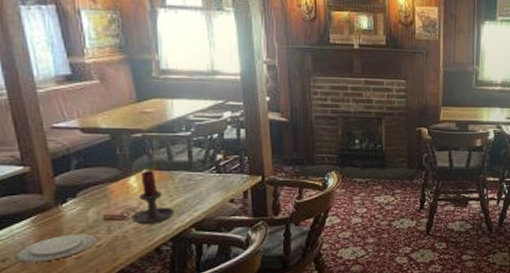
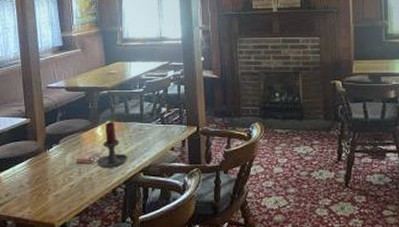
plate: present [15,234,97,263] -> none [15,175,71,198]

